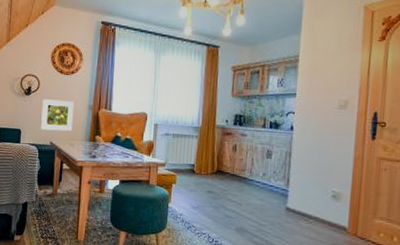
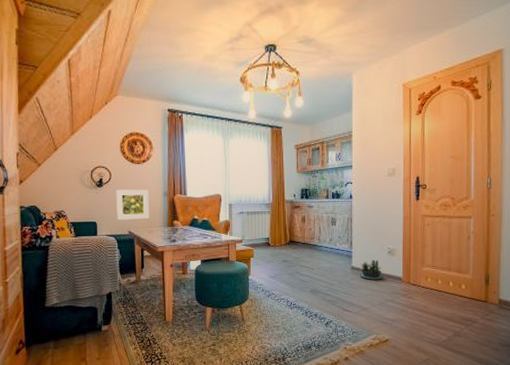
potted plant: none [295,202,324,227] -> present [359,259,383,280]

